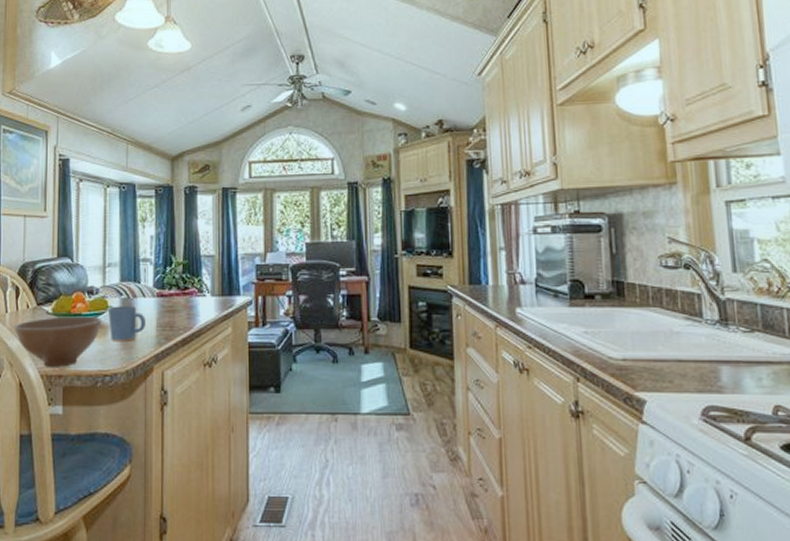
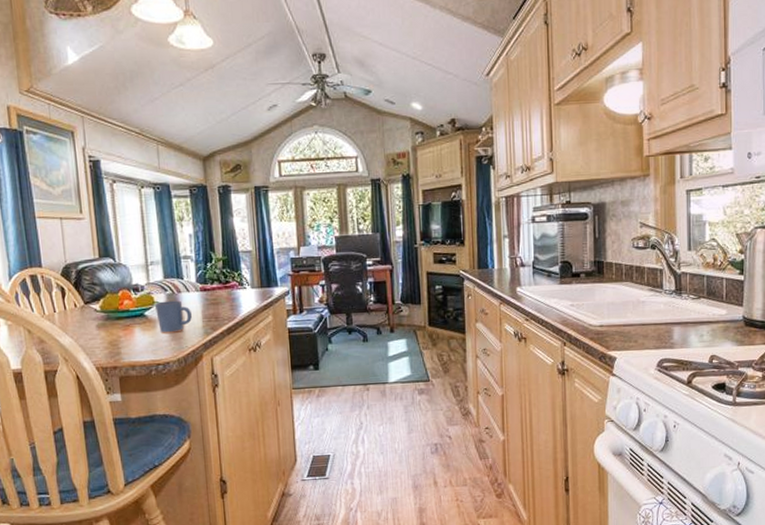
bowl: present [13,316,102,367] -> none [63,311,150,360]

